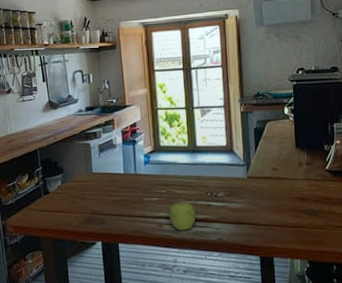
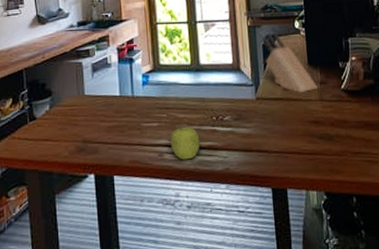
knife block: none [253,118,305,172] -> present [261,33,319,93]

